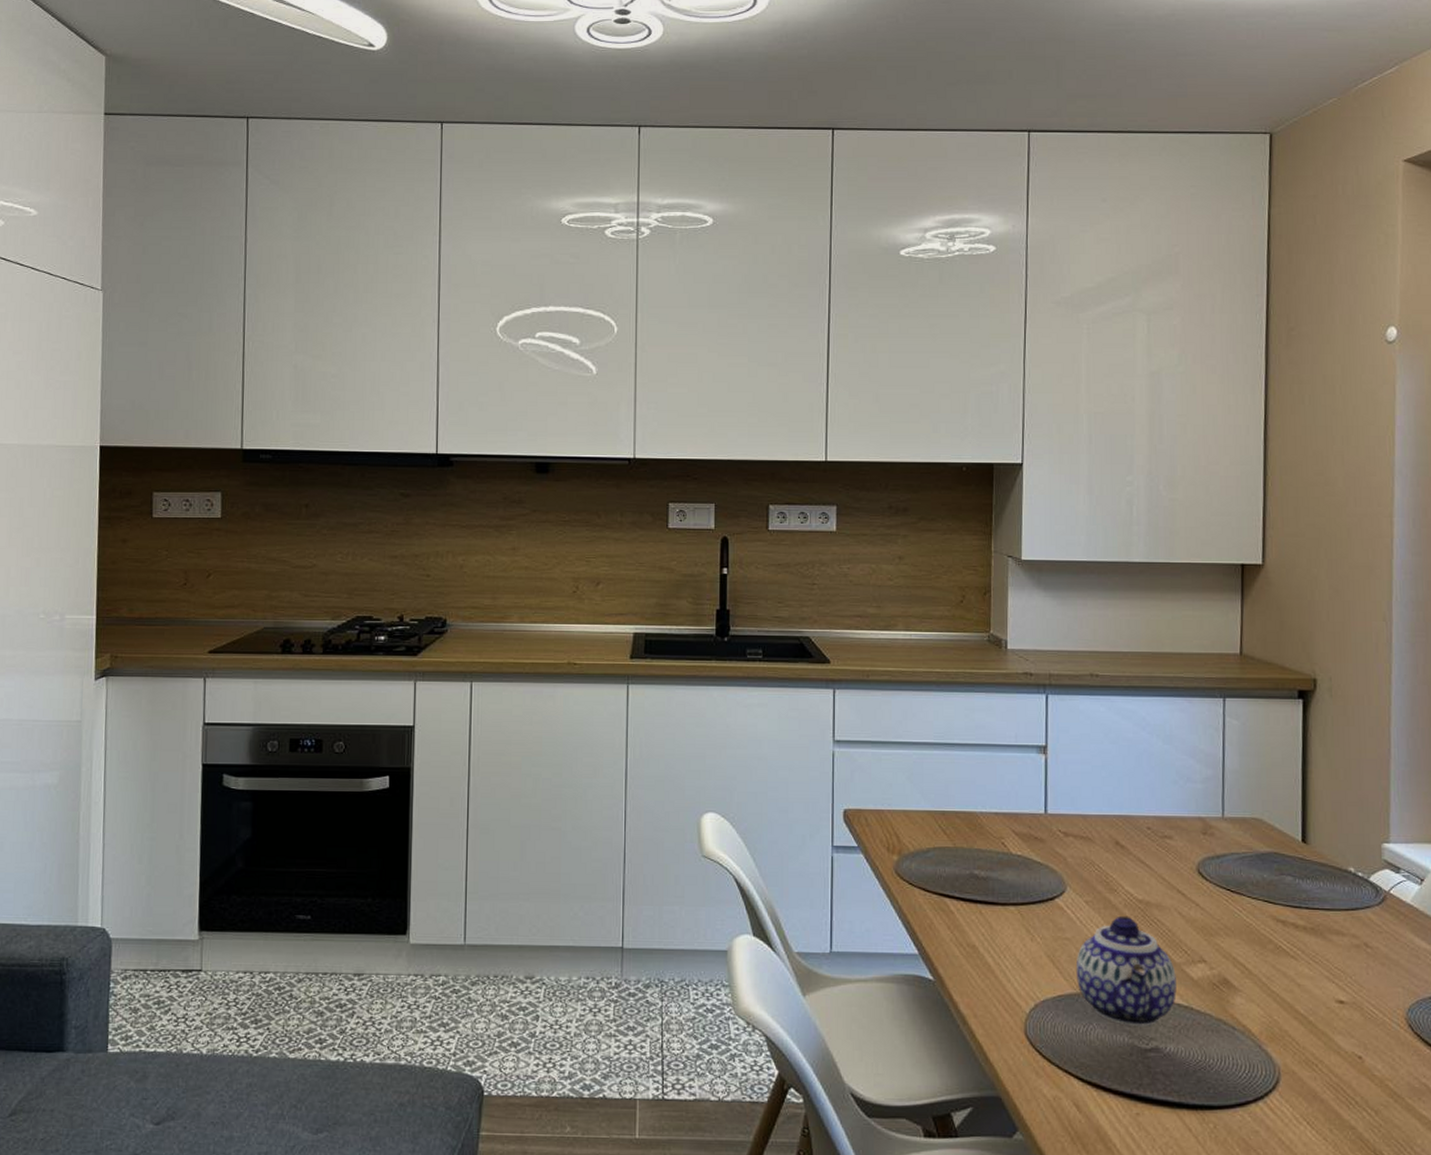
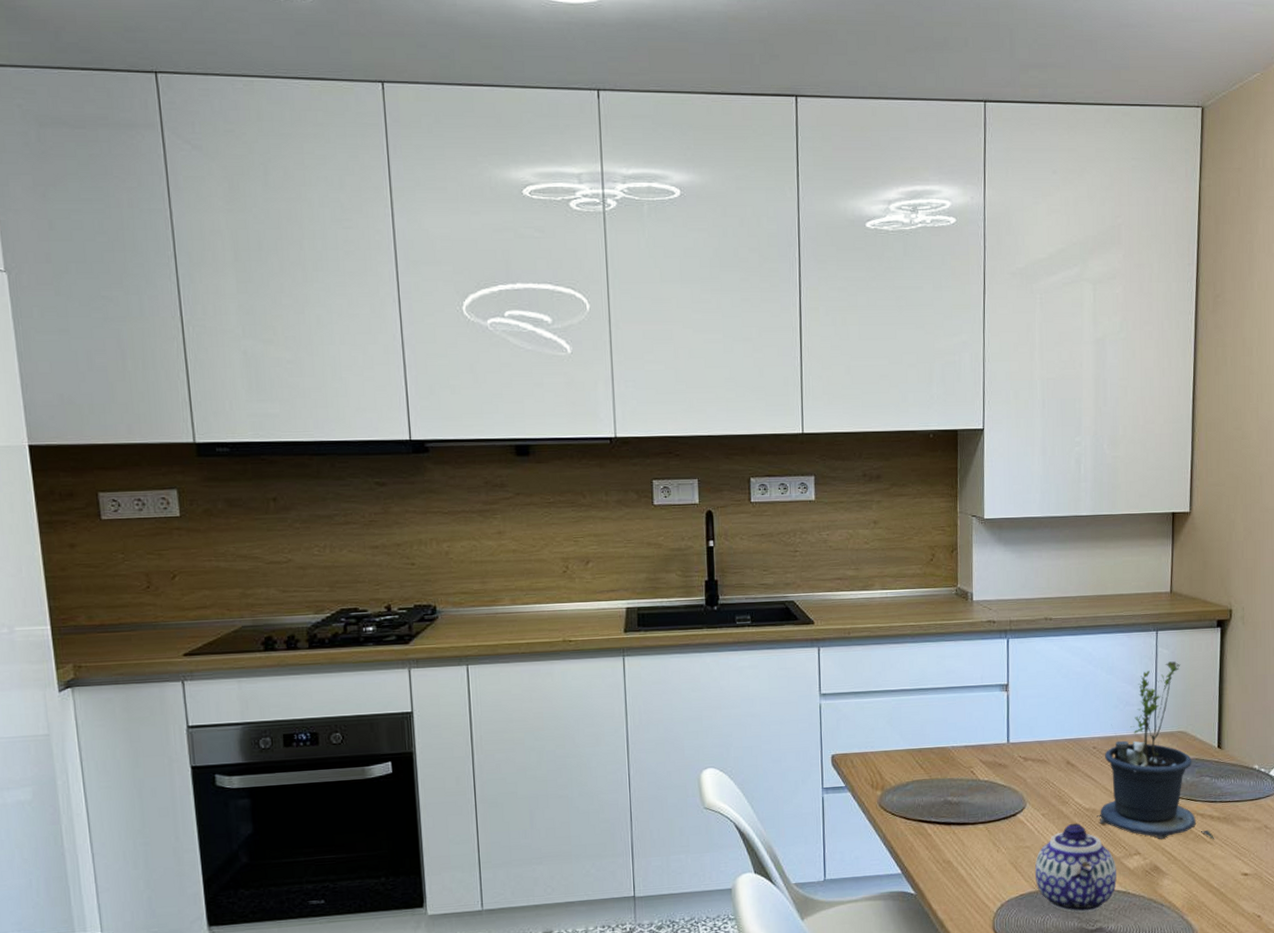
potted plant: none [1151,734,1300,954] -> present [1097,661,1215,840]

